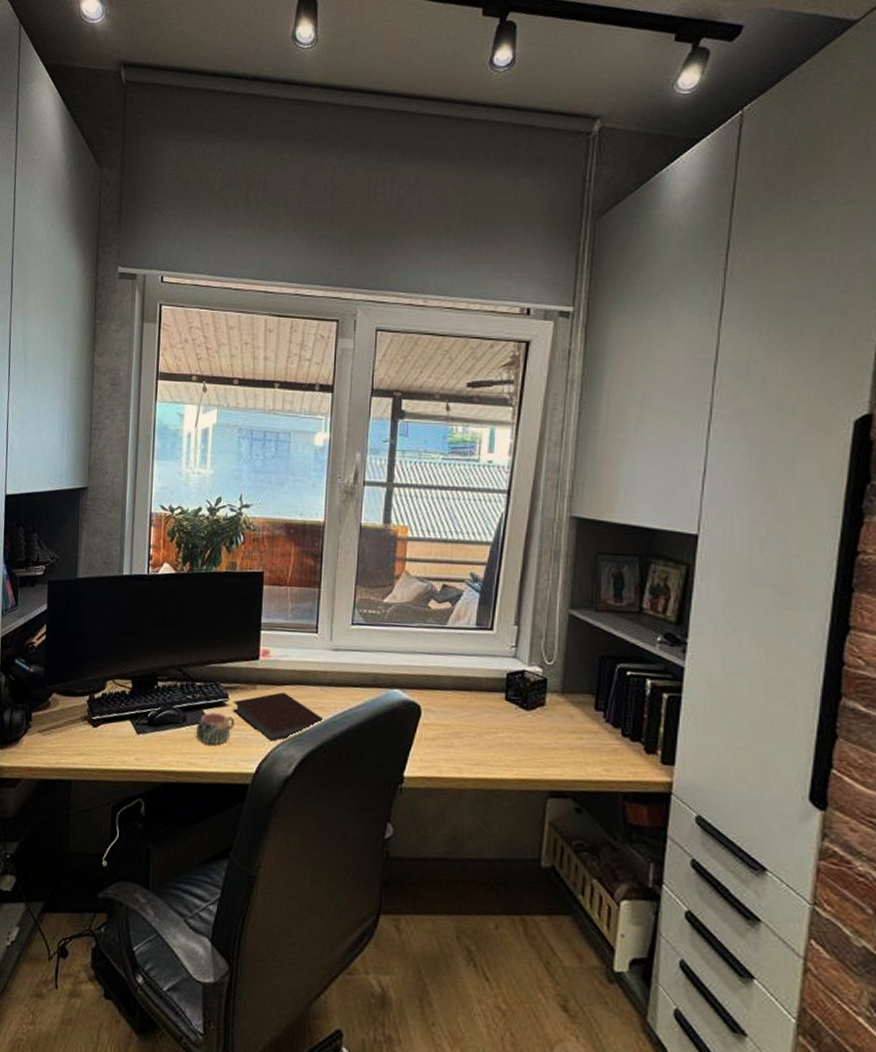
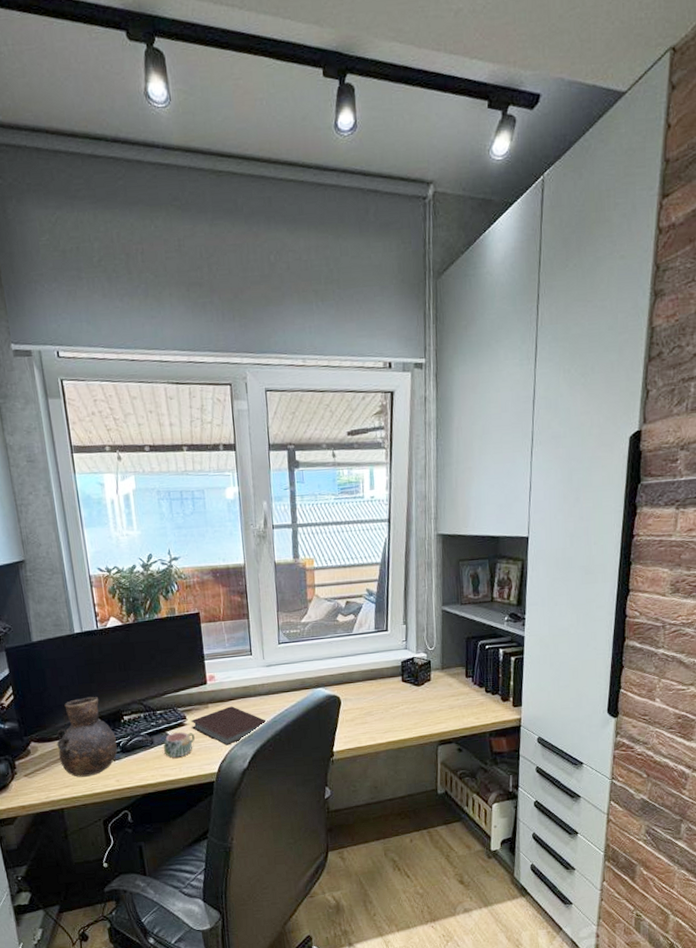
vase: none [79,651,145,748] -> present [56,696,118,777]

